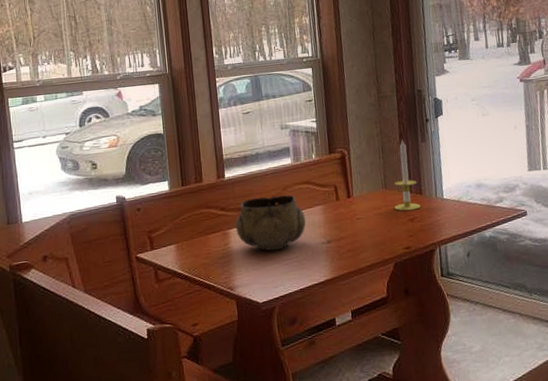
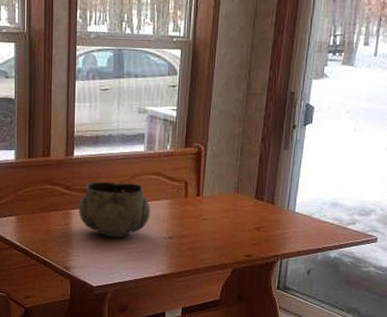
candle: present [394,139,421,211] -> none [243,143,271,219]

